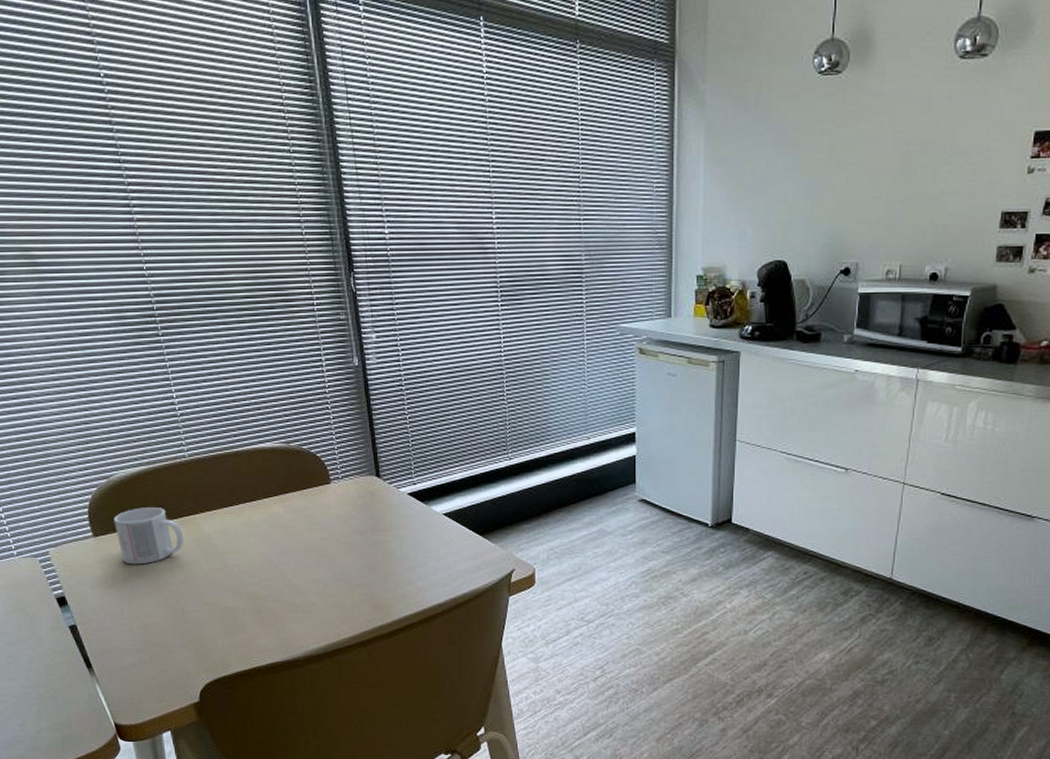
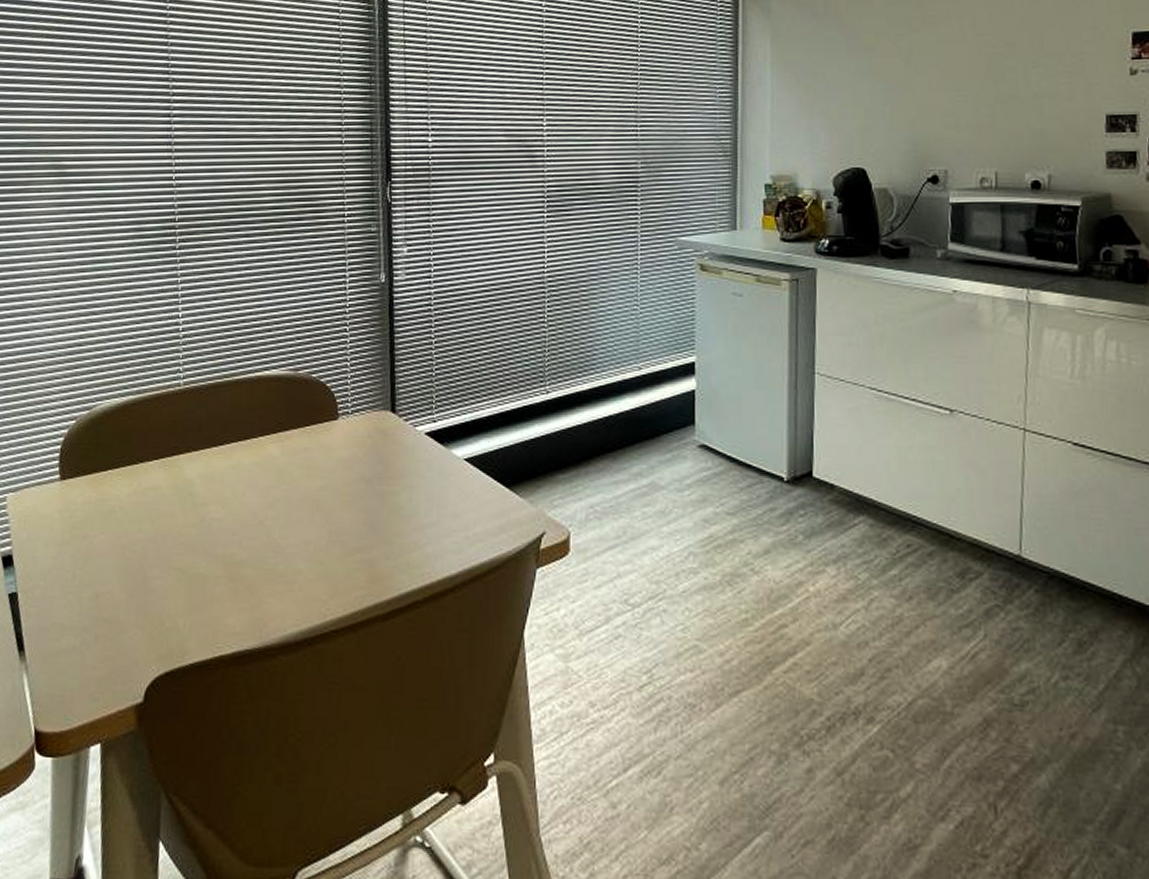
mug: present [114,508,184,565] -> none [86,445,162,516]

